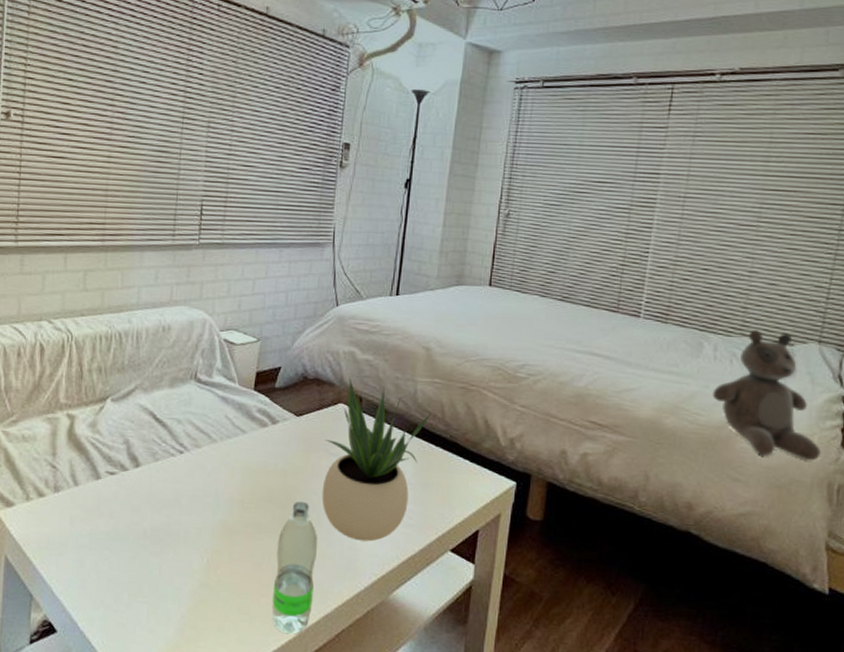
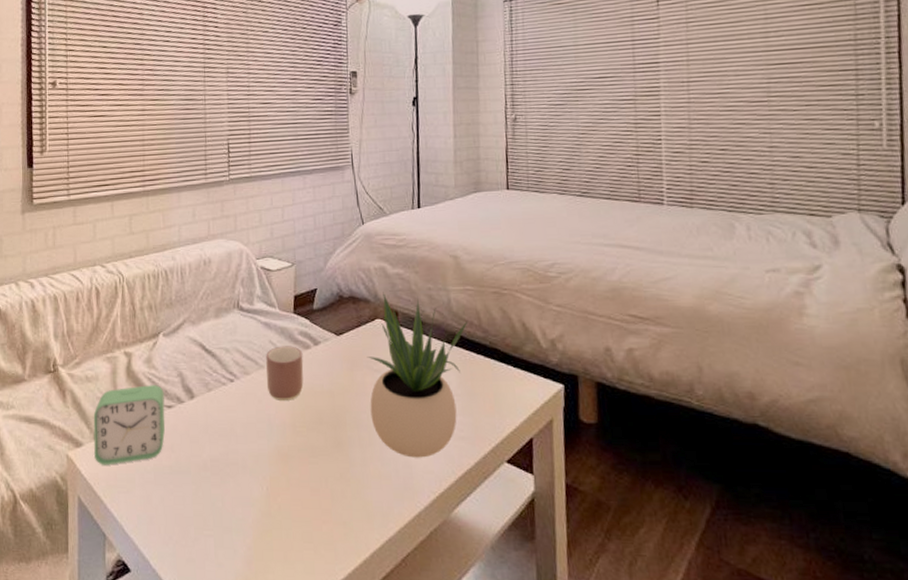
alarm clock: none [26,449,107,527] -> present [93,385,165,465]
mug: none [217,421,259,477] -> present [266,346,304,400]
bottle: present [271,501,318,635] -> none [332,421,375,562]
stuffed animal: present [712,330,821,461] -> none [753,205,886,337]

